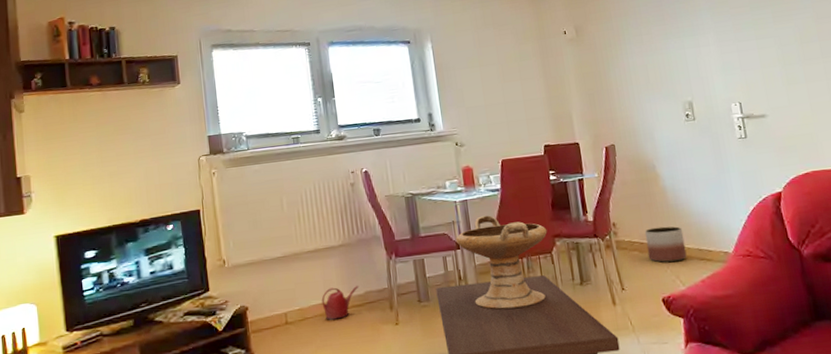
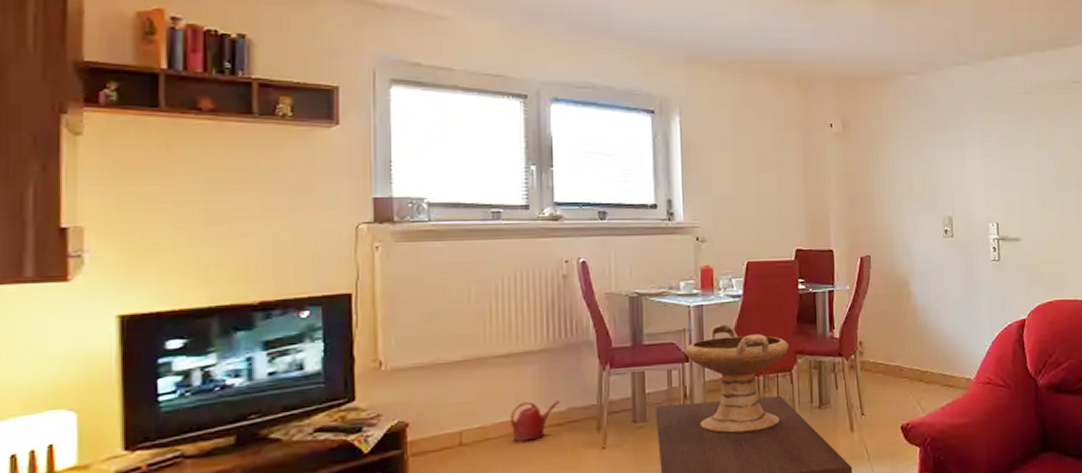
planter: present [644,226,687,263] -> none [891,348,930,388]

